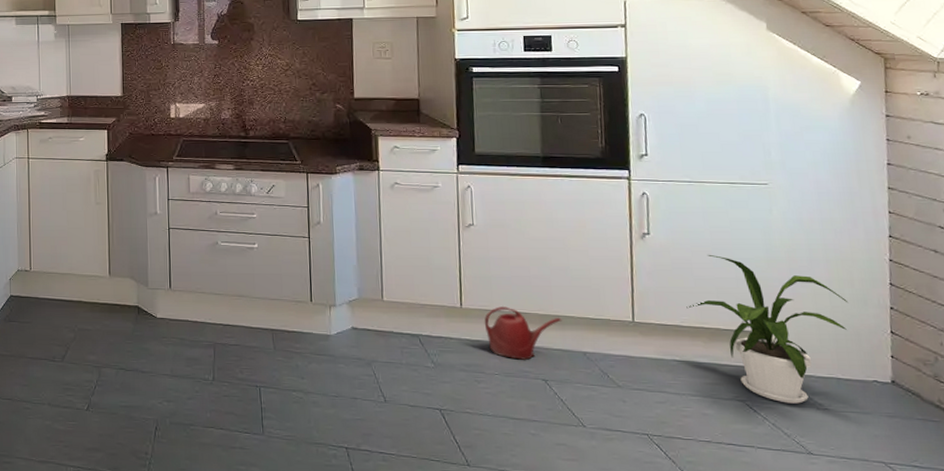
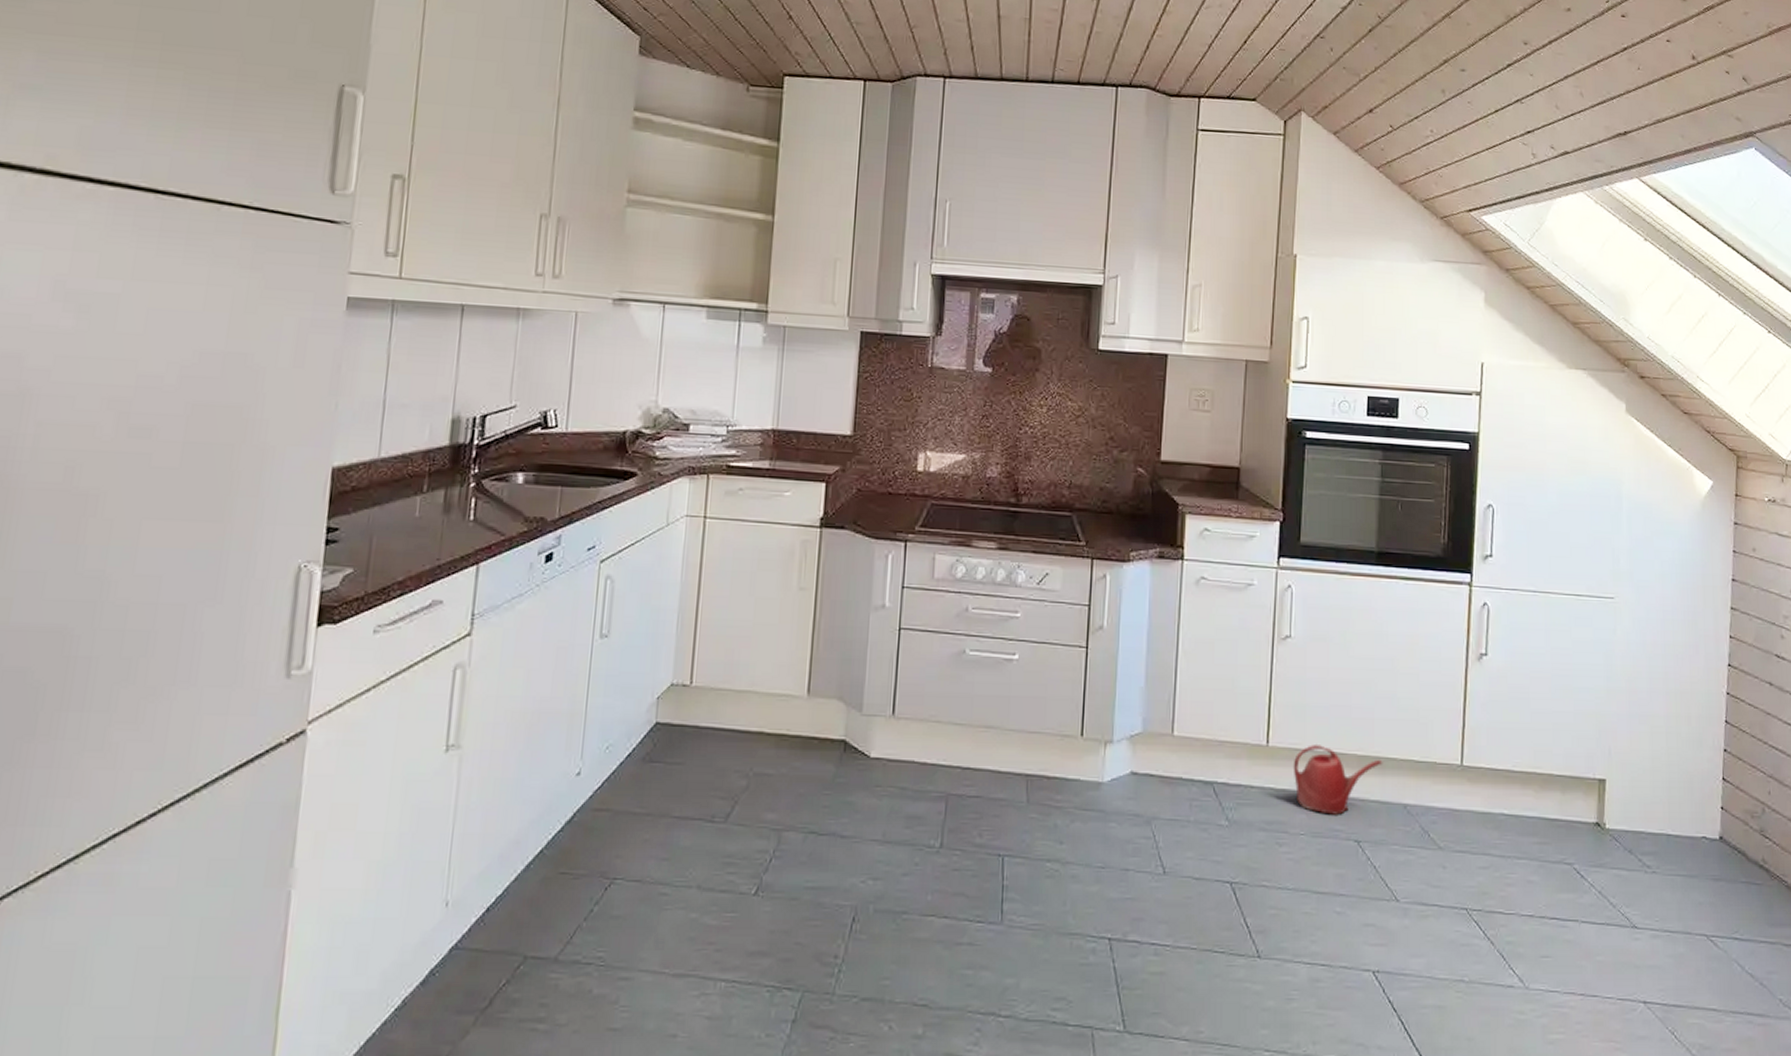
house plant: present [686,254,849,404] -> none [1520,681,1684,866]

